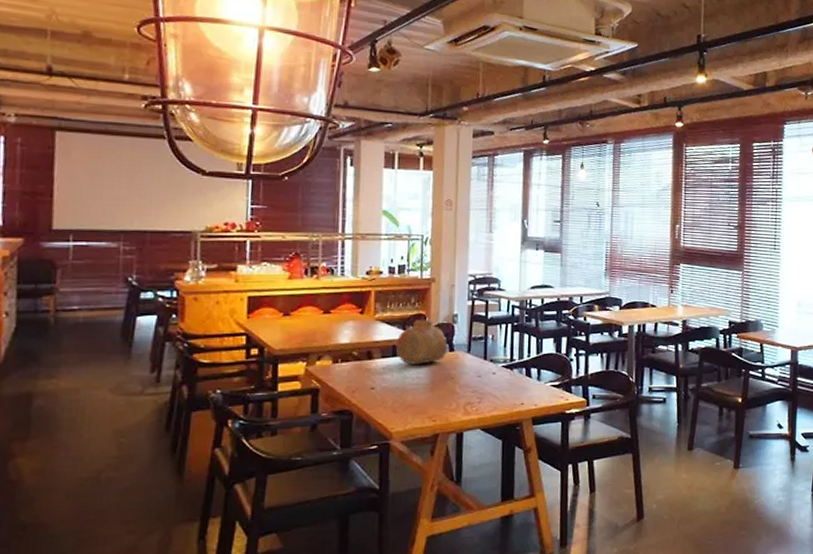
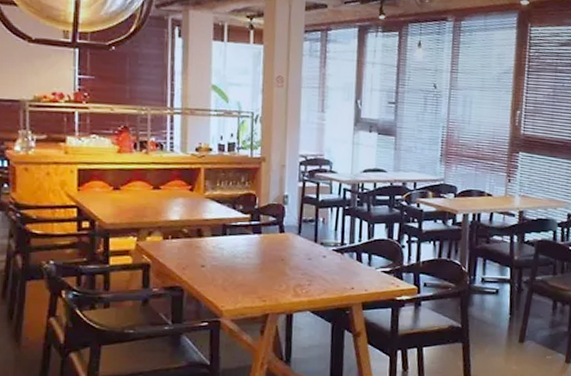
vase: present [395,319,448,364] -> none [225,198,278,245]

